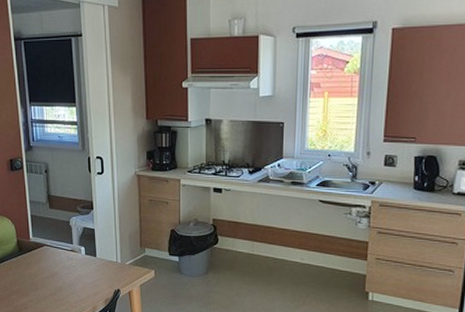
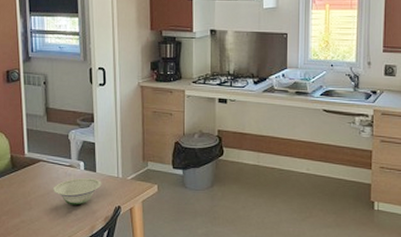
bowl: none [56,261,102,288] -> present [52,177,102,206]

